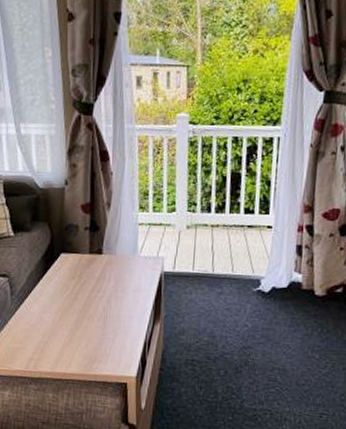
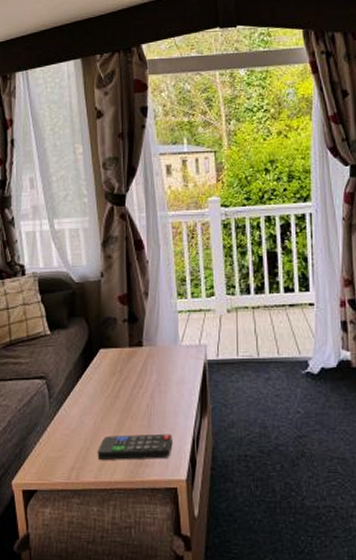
remote control: none [54,332,126,357] -> present [97,433,173,460]

